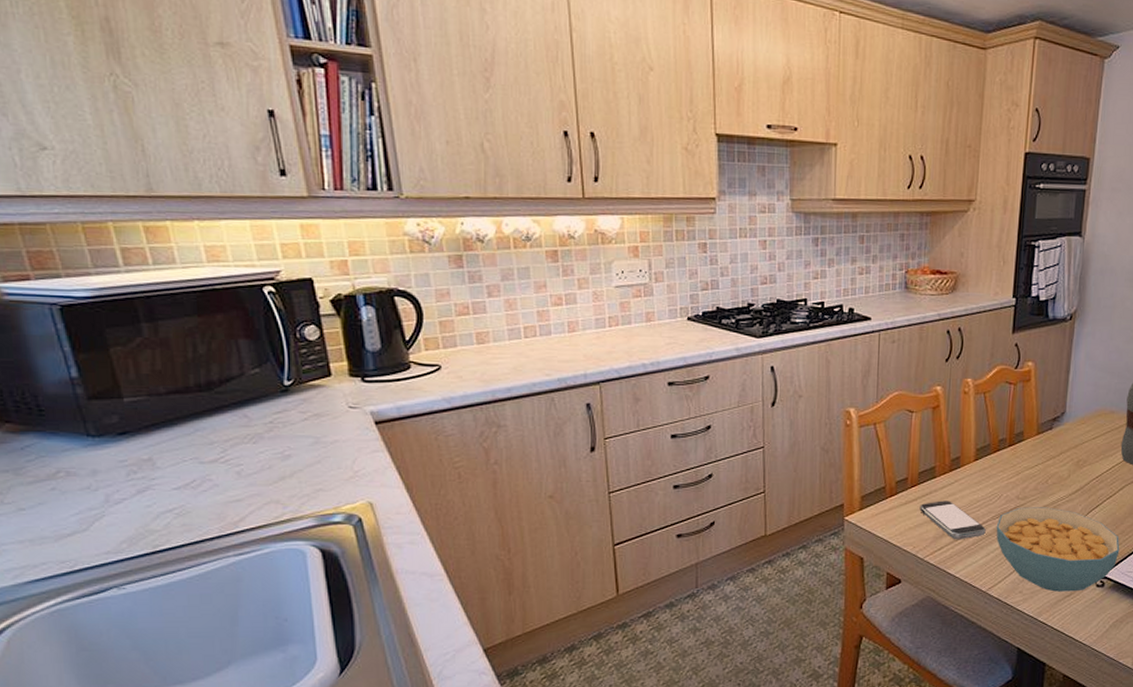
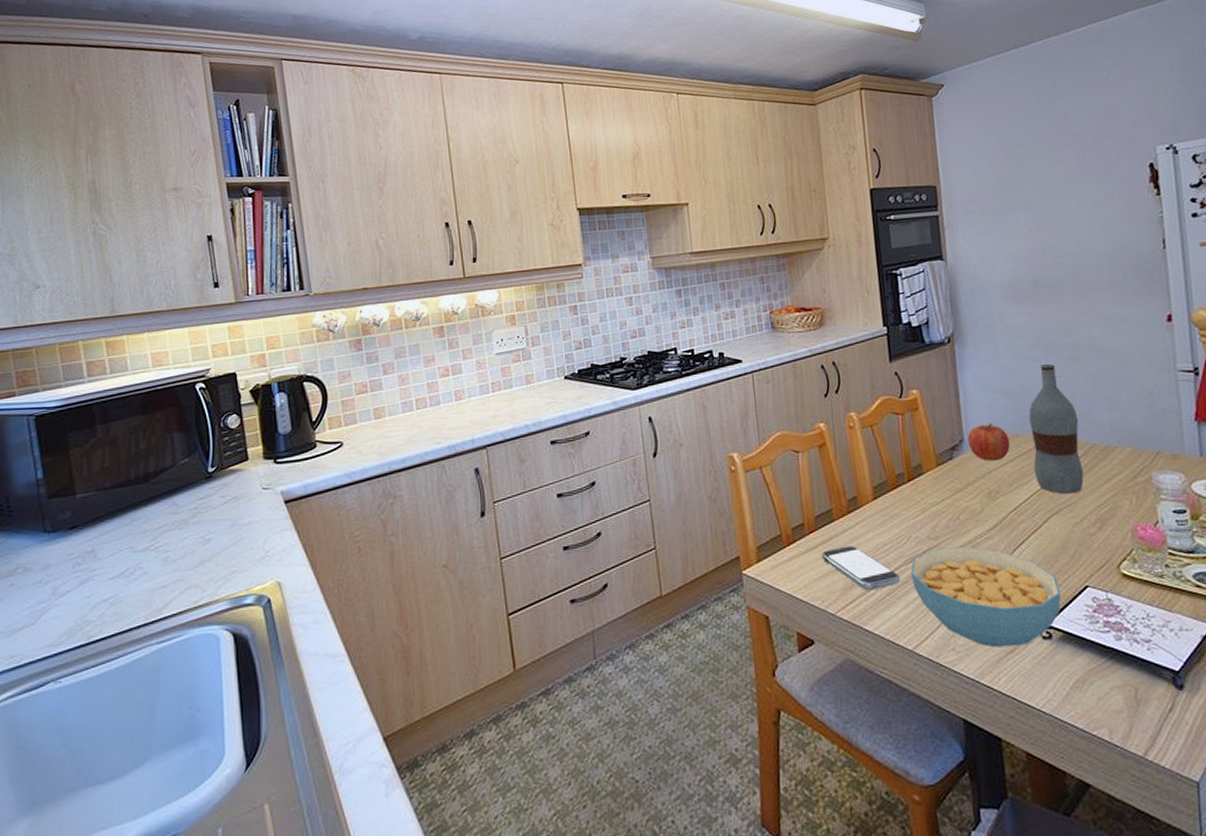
fruit: none [1068,398,1106,433] -> present [967,423,1011,461]

